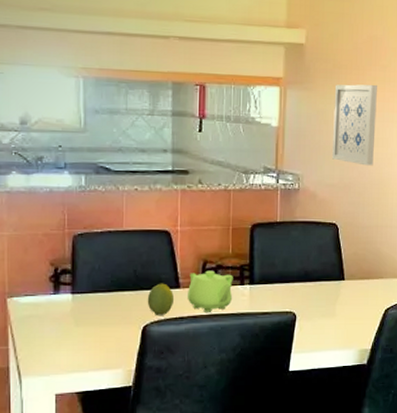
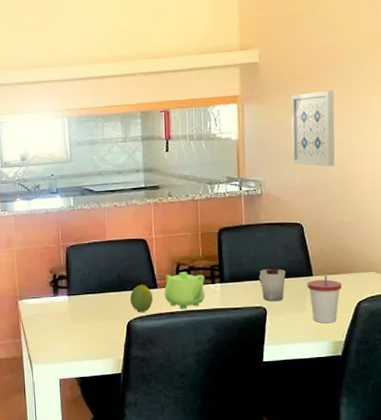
cup: none [291,271,318,307] -> present [259,268,286,302]
cup: none [338,279,371,331] -> present [307,275,342,324]

